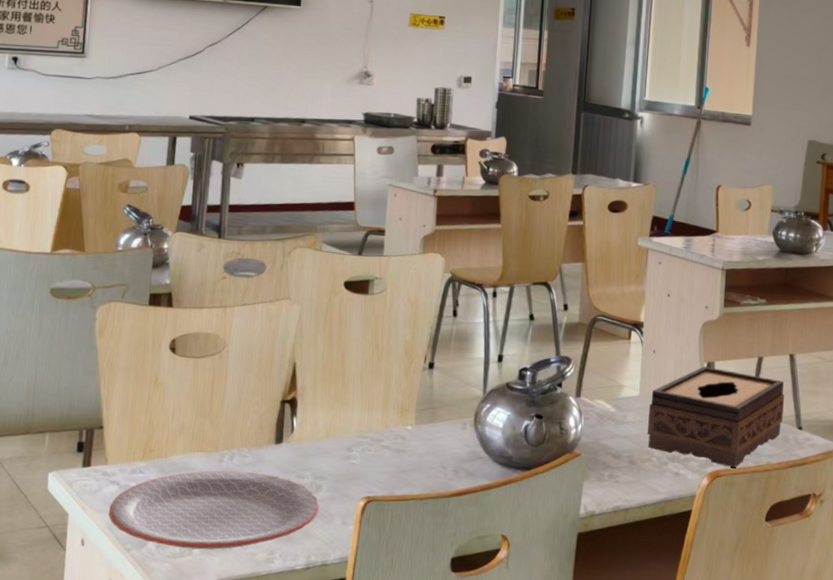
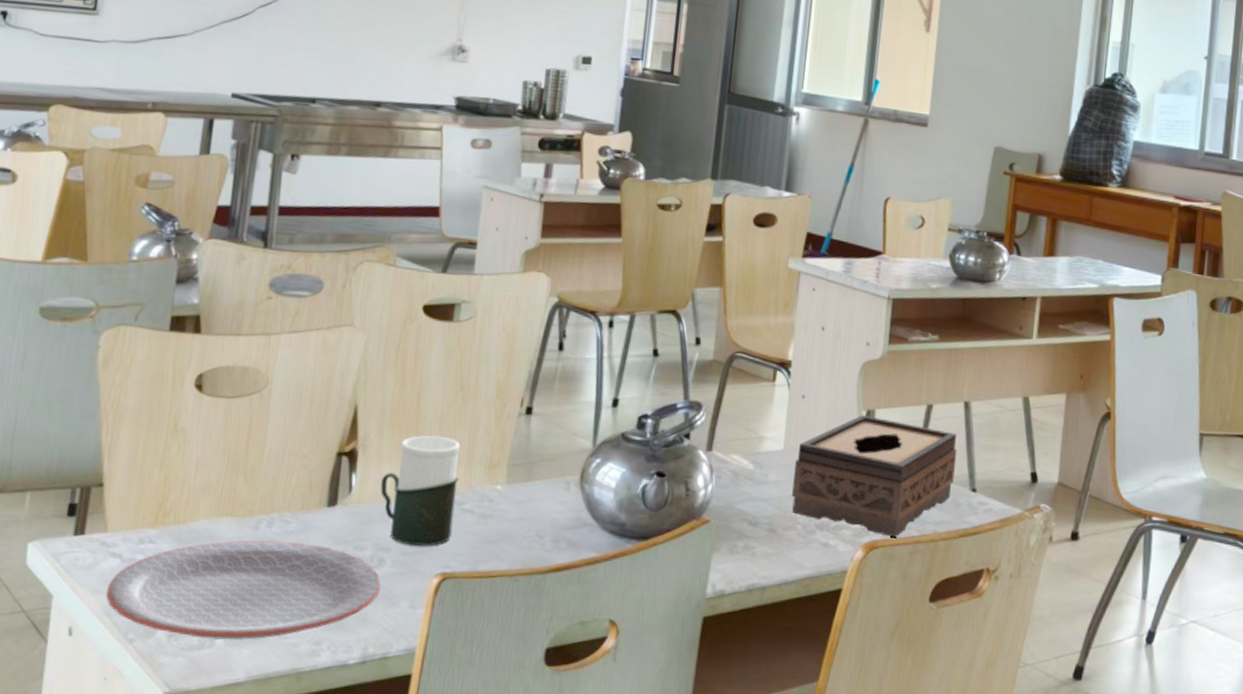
cup: none [316,386,378,475] -> present [380,435,461,546]

